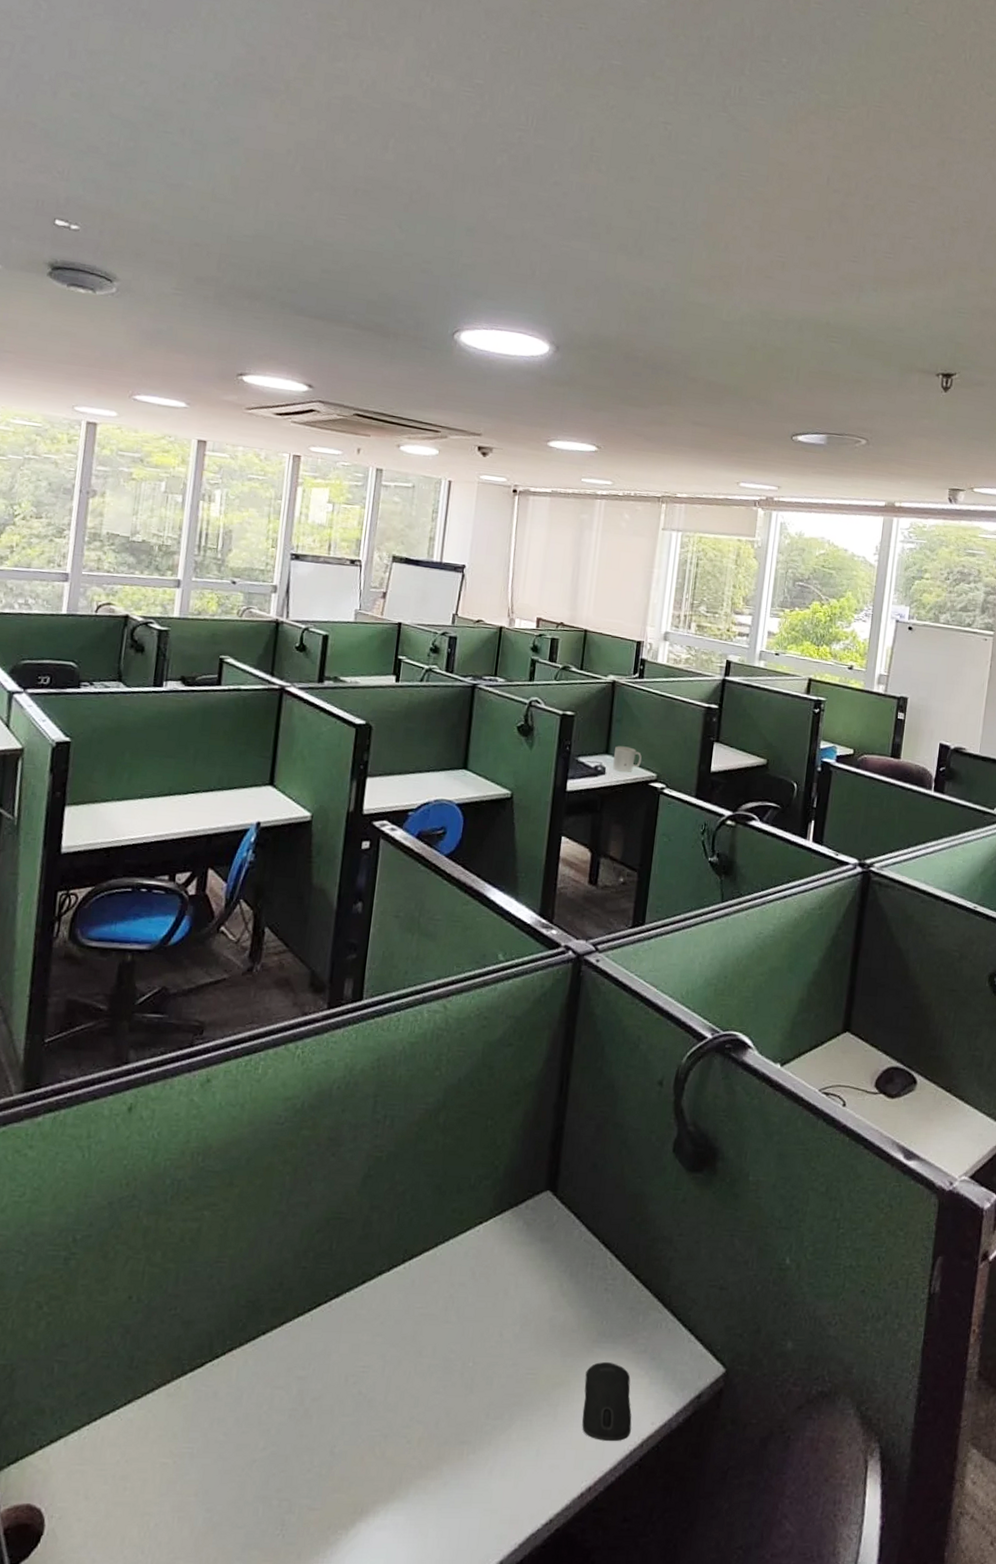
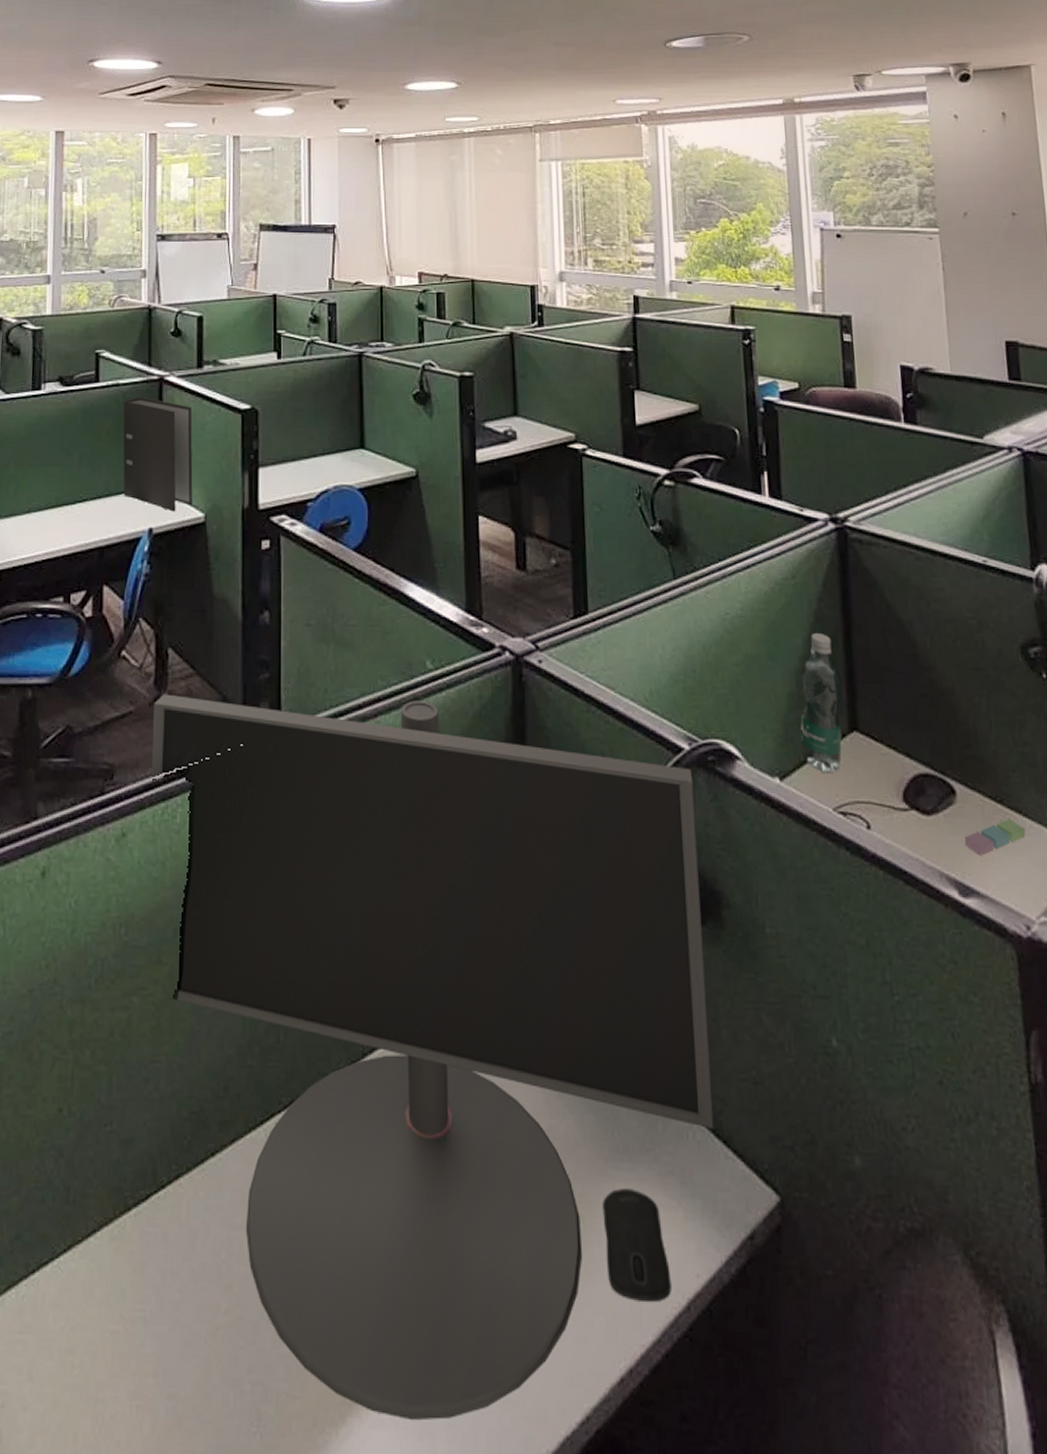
binder: none [235,702,309,809] -> present [123,396,193,512]
computer monitor: none [238,966,711,1523] -> present [151,694,714,1420]
mug: present [612,746,643,773] -> none [523,405,556,436]
bottle: none [802,953,844,1063] -> present [800,632,842,774]
sticky notes: none [915,1103,964,1130] -> present [964,818,1026,856]

